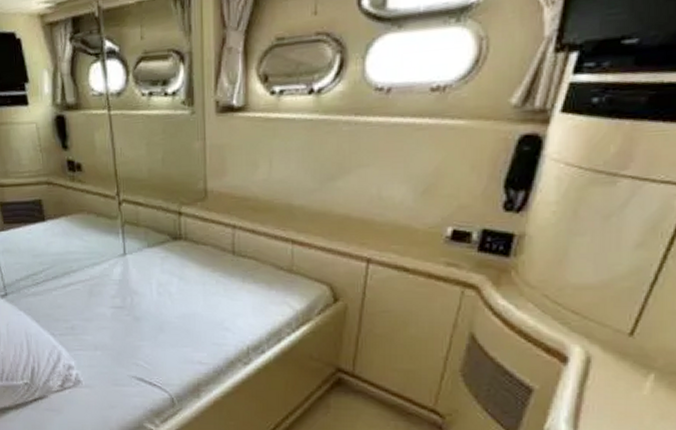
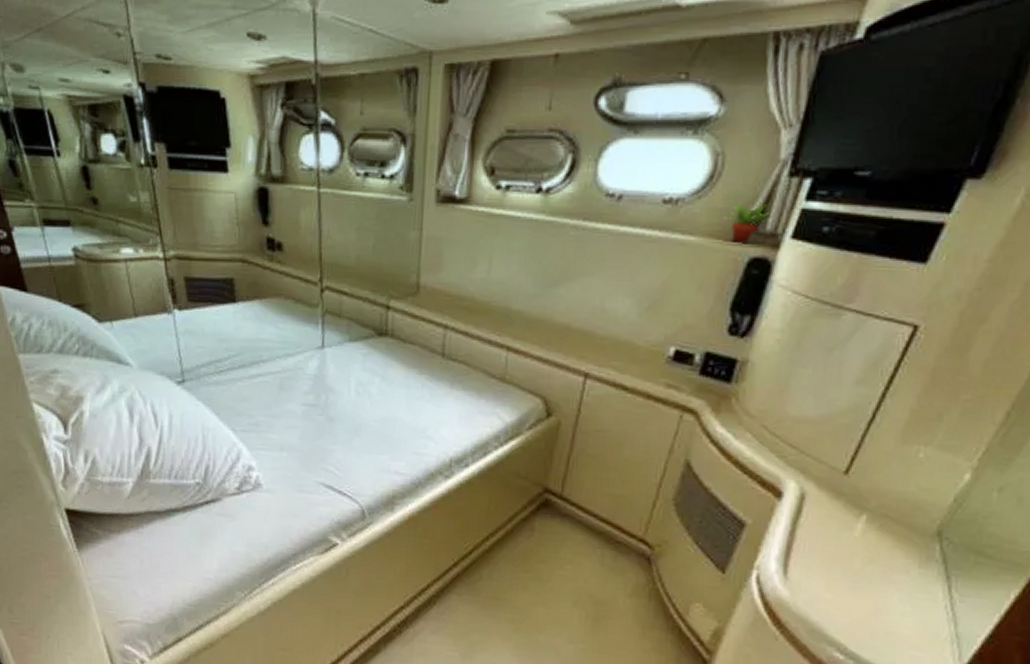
succulent plant: none [496,81,540,123] -> present [728,202,772,244]

